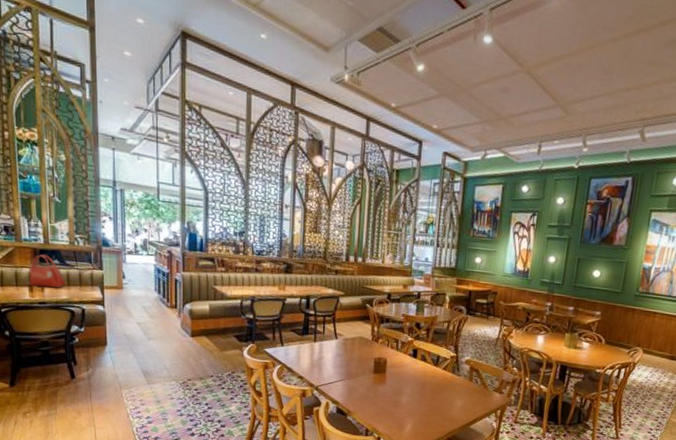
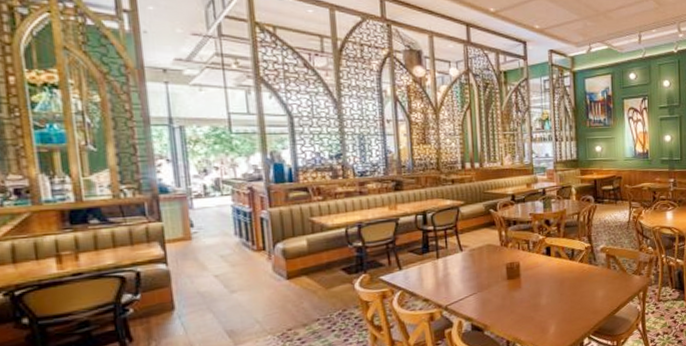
handbag: present [29,254,66,288] -> none [54,215,111,257]

